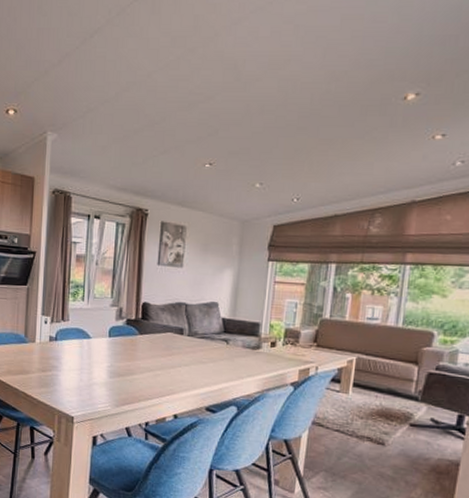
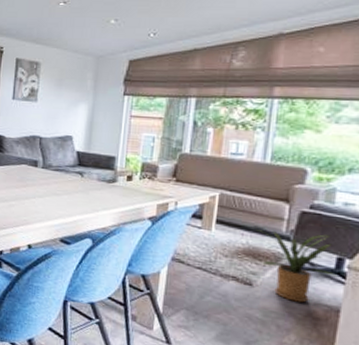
house plant: none [389,391,458,459] -> present [257,230,338,303]

